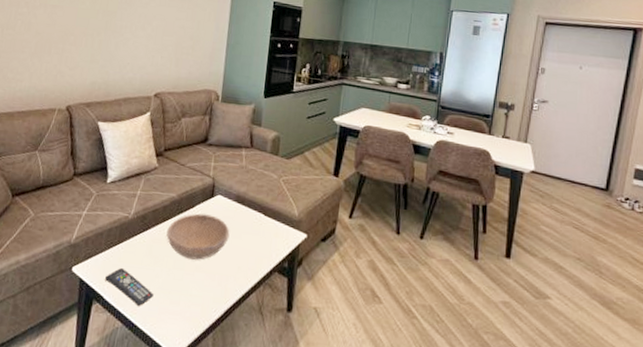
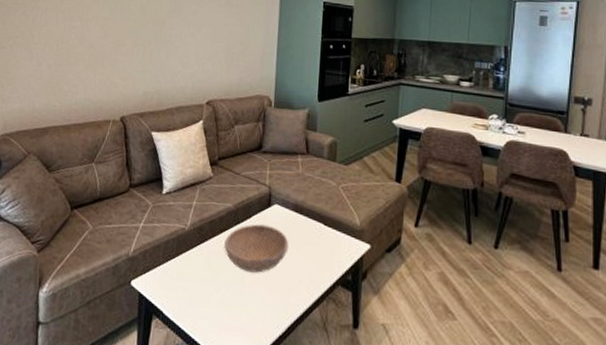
remote control: present [105,268,154,306] -> none [164,282,213,322]

